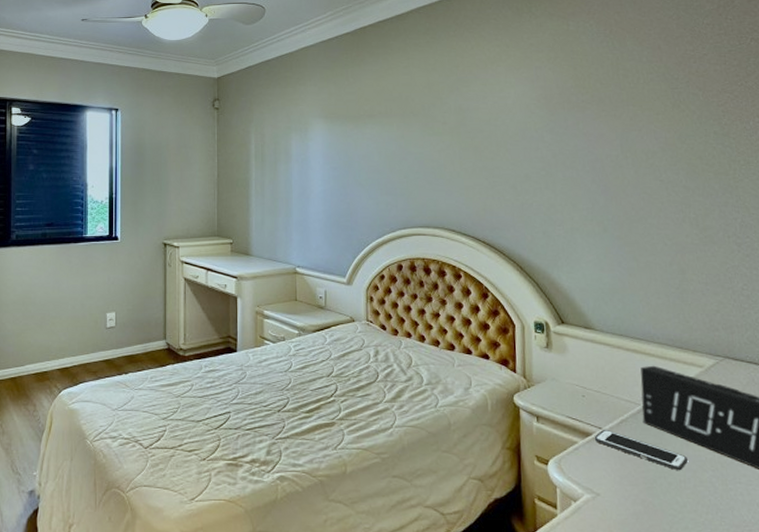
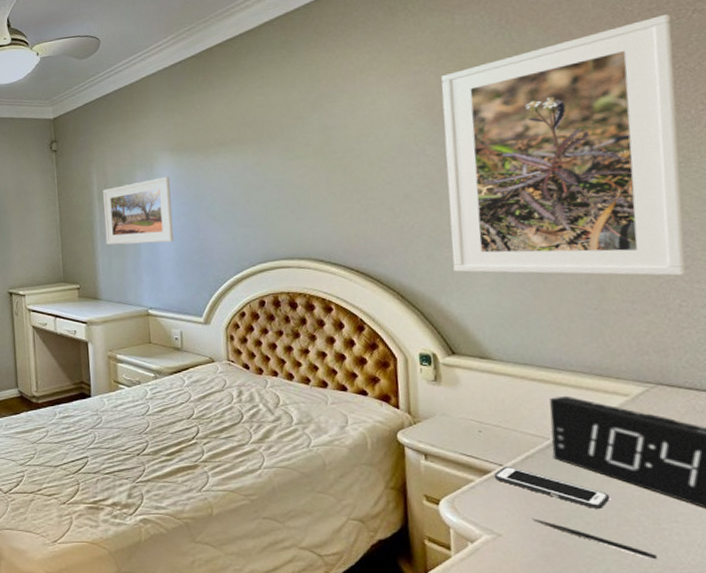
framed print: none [259,141,324,204] -> present [103,176,174,245]
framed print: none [557,40,747,262] -> present [441,14,686,276]
pen: none [625,478,725,518] -> present [532,518,658,560]

